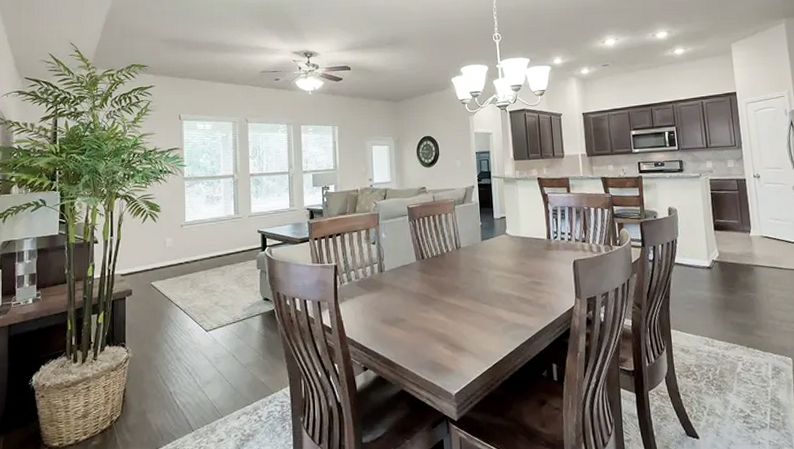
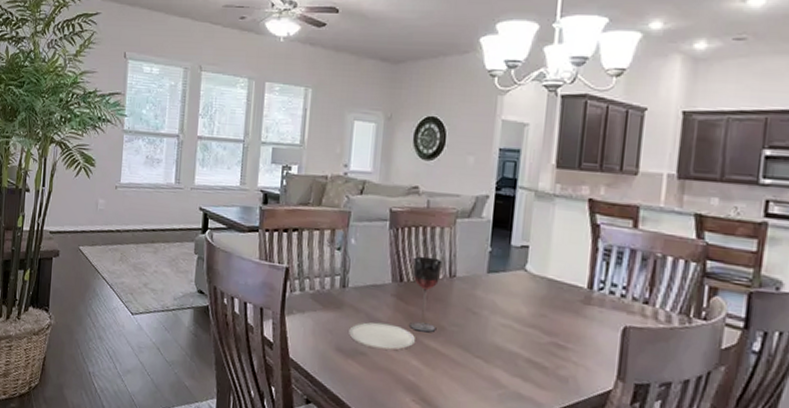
plate: none [390,293,440,314] -> present [349,322,416,351]
wineglass: none [430,237,453,294] -> present [410,256,443,333]

